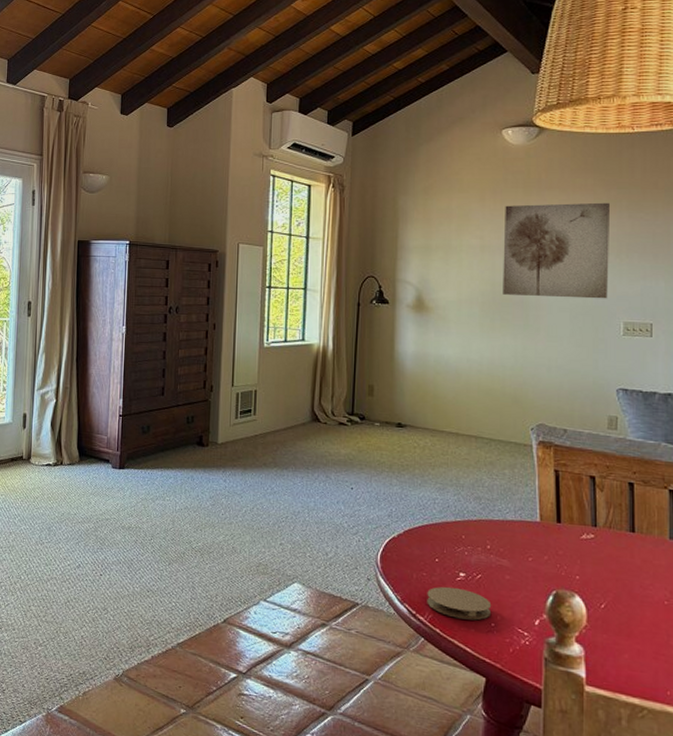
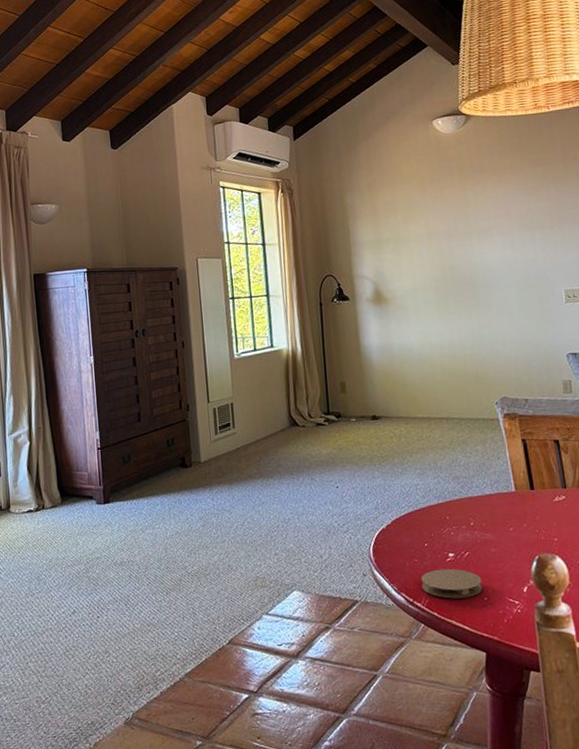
wall art: present [502,202,611,299] -> none [444,179,547,278]

